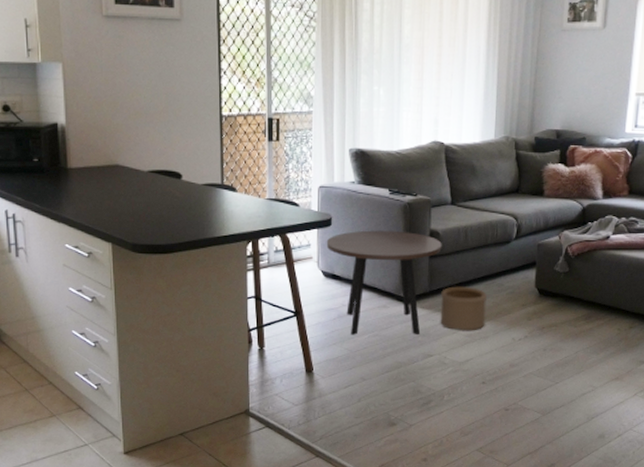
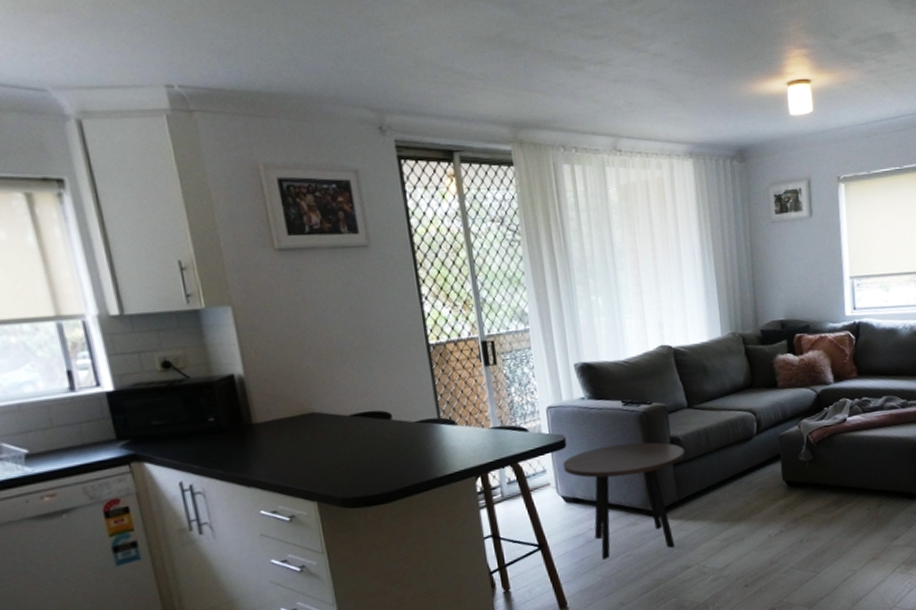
basket: present [440,286,487,331] -> none [690,489,740,536]

